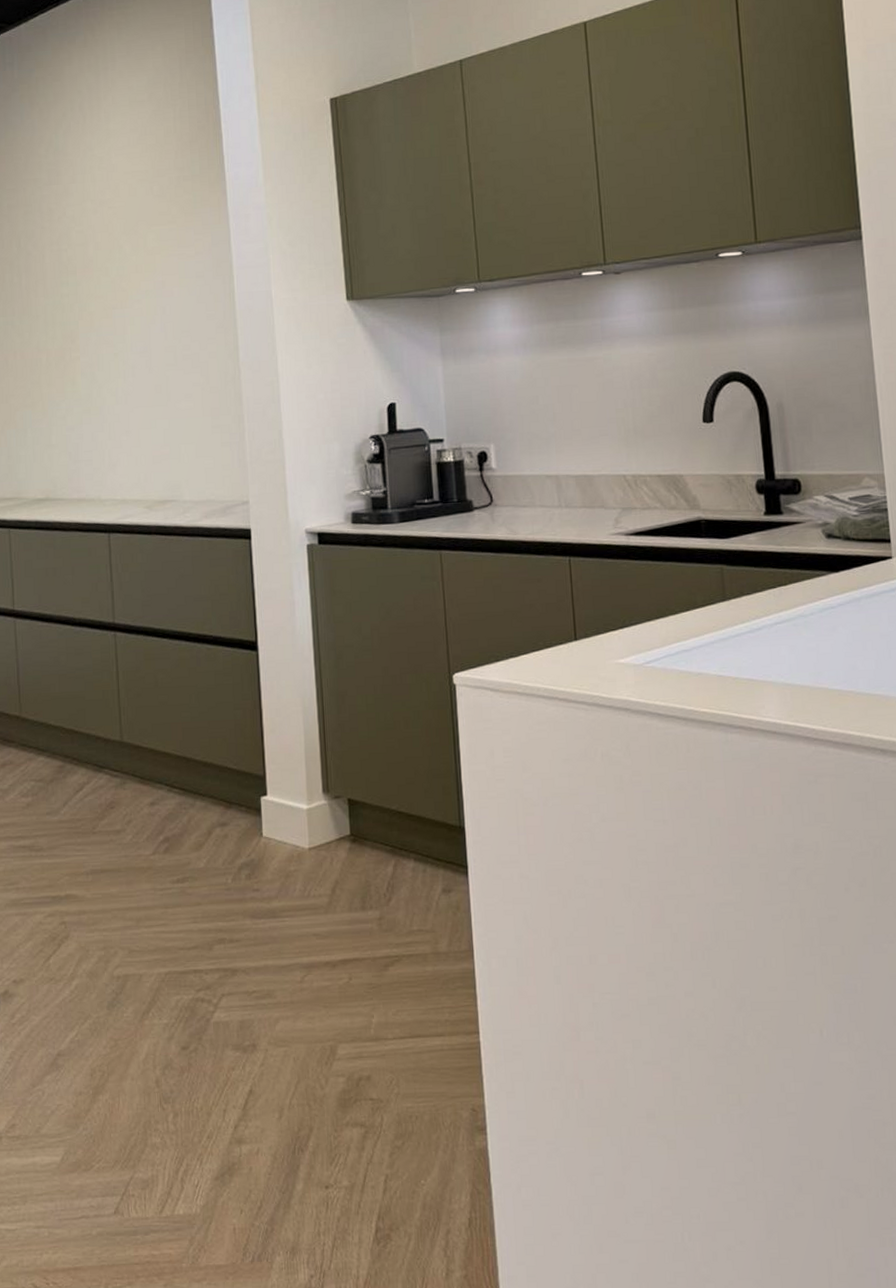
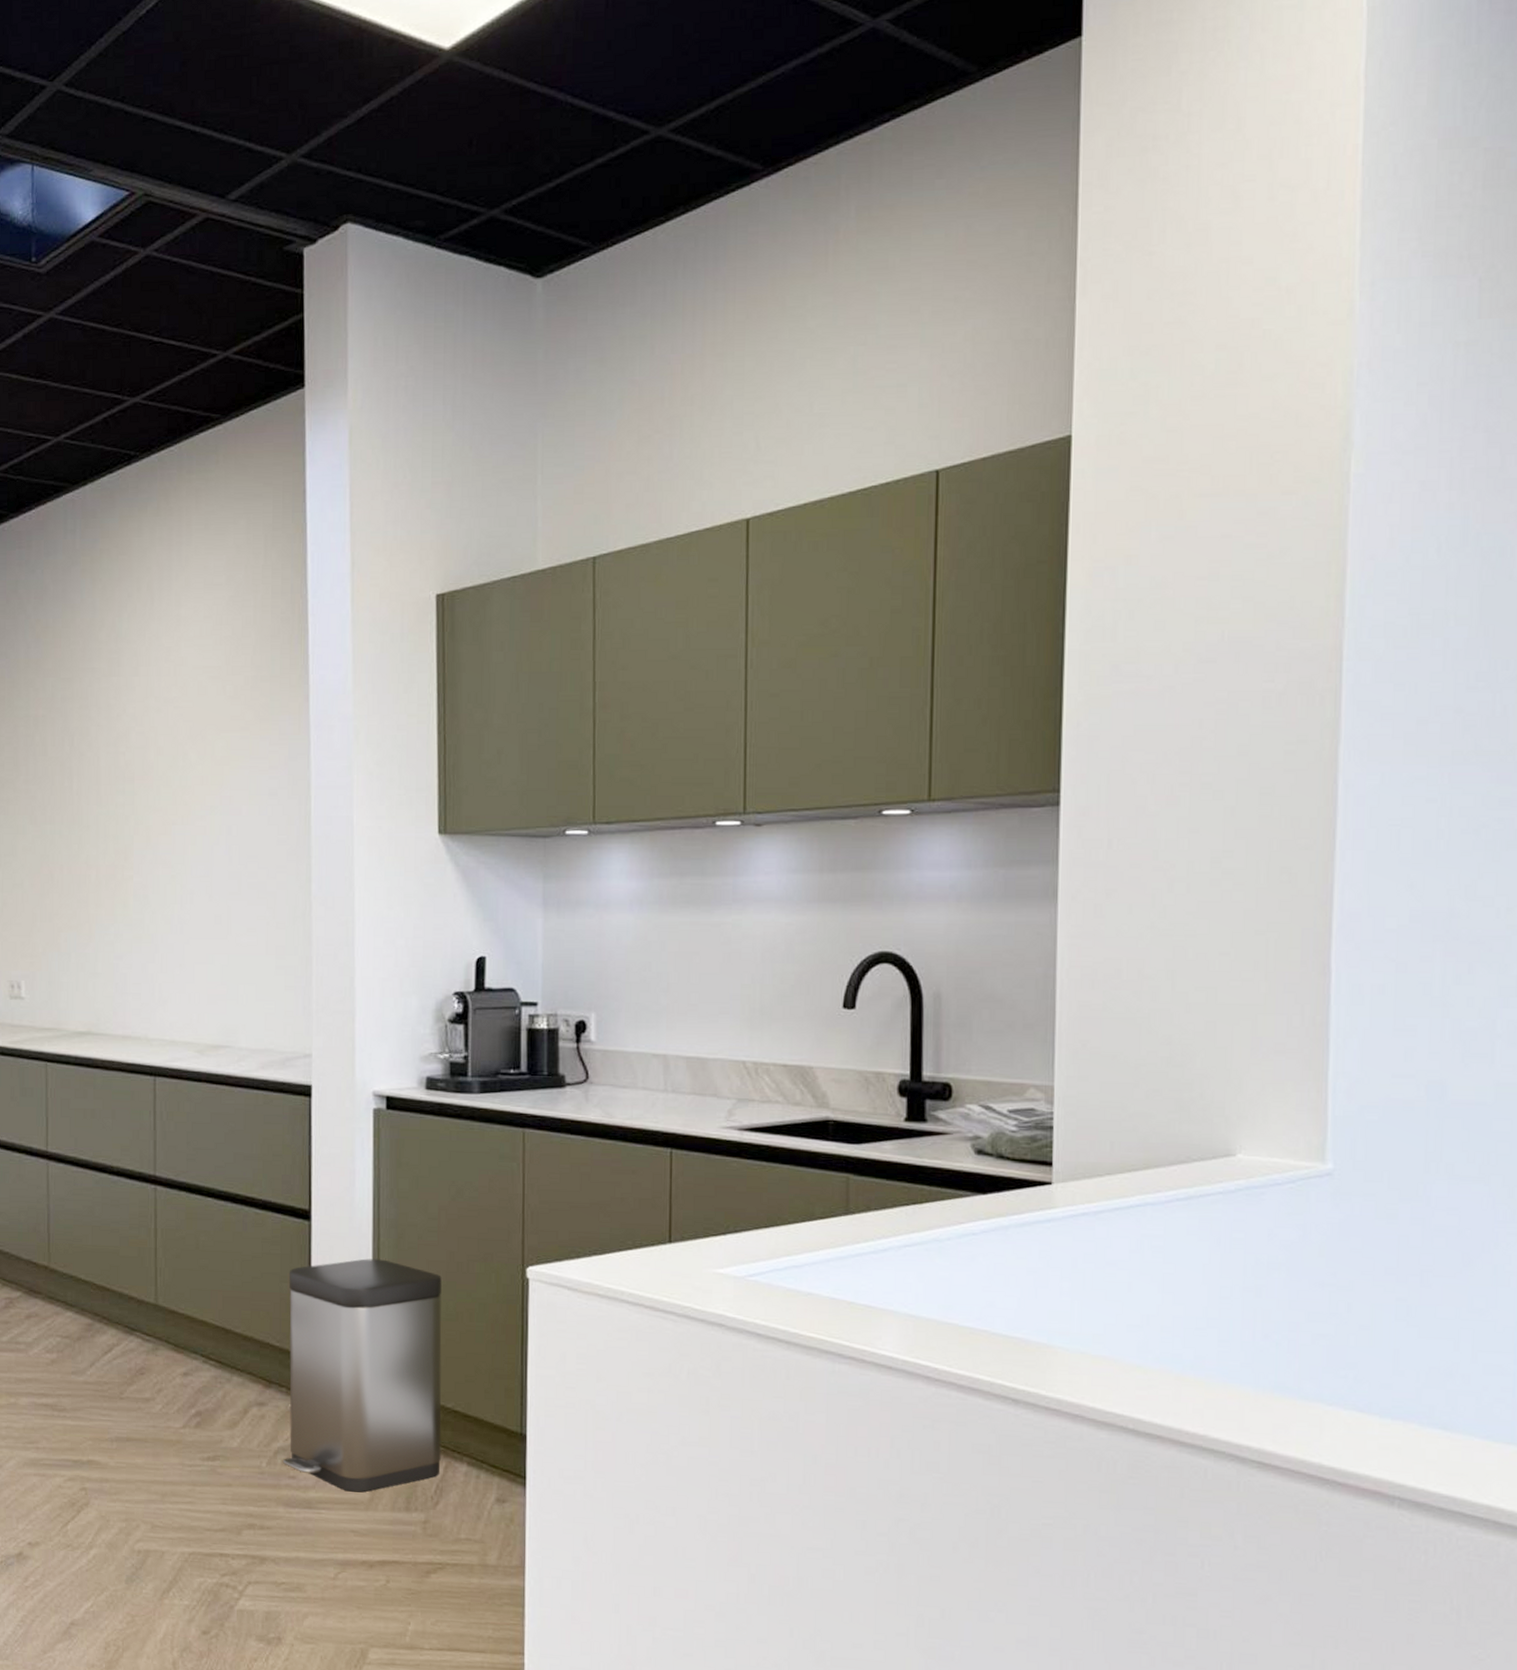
pedal bin: none [241,679,390,898] -> present [282,1258,442,1493]

